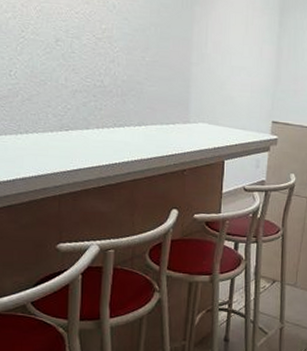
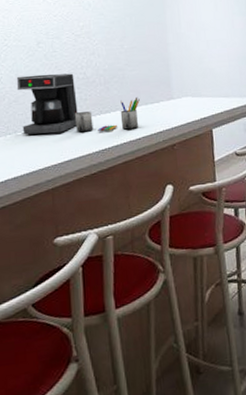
coffee maker: none [31,73,155,148] -> present [16,73,140,135]

